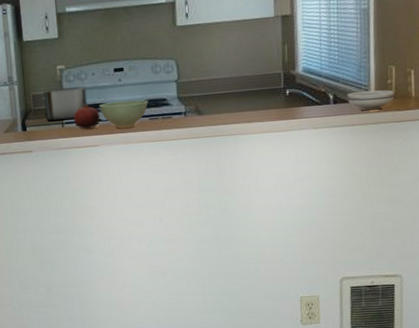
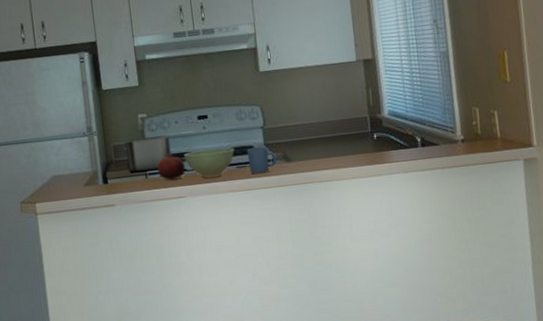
mug: none [160,100,189,127] -> present [247,146,277,175]
bowl: present [347,90,394,111] -> none [434,131,481,154]

